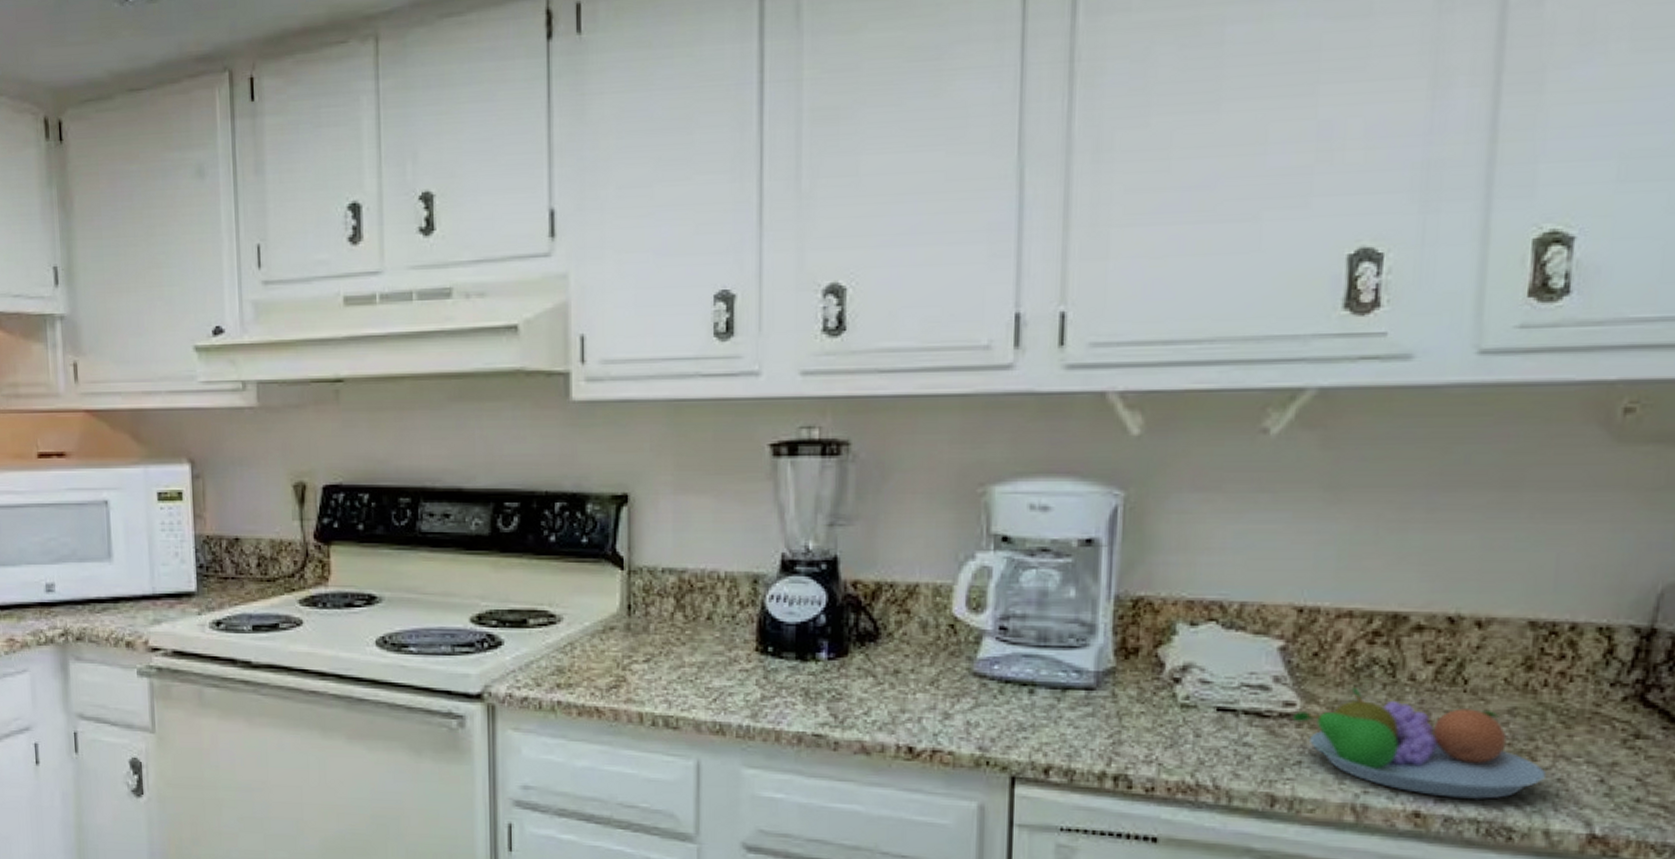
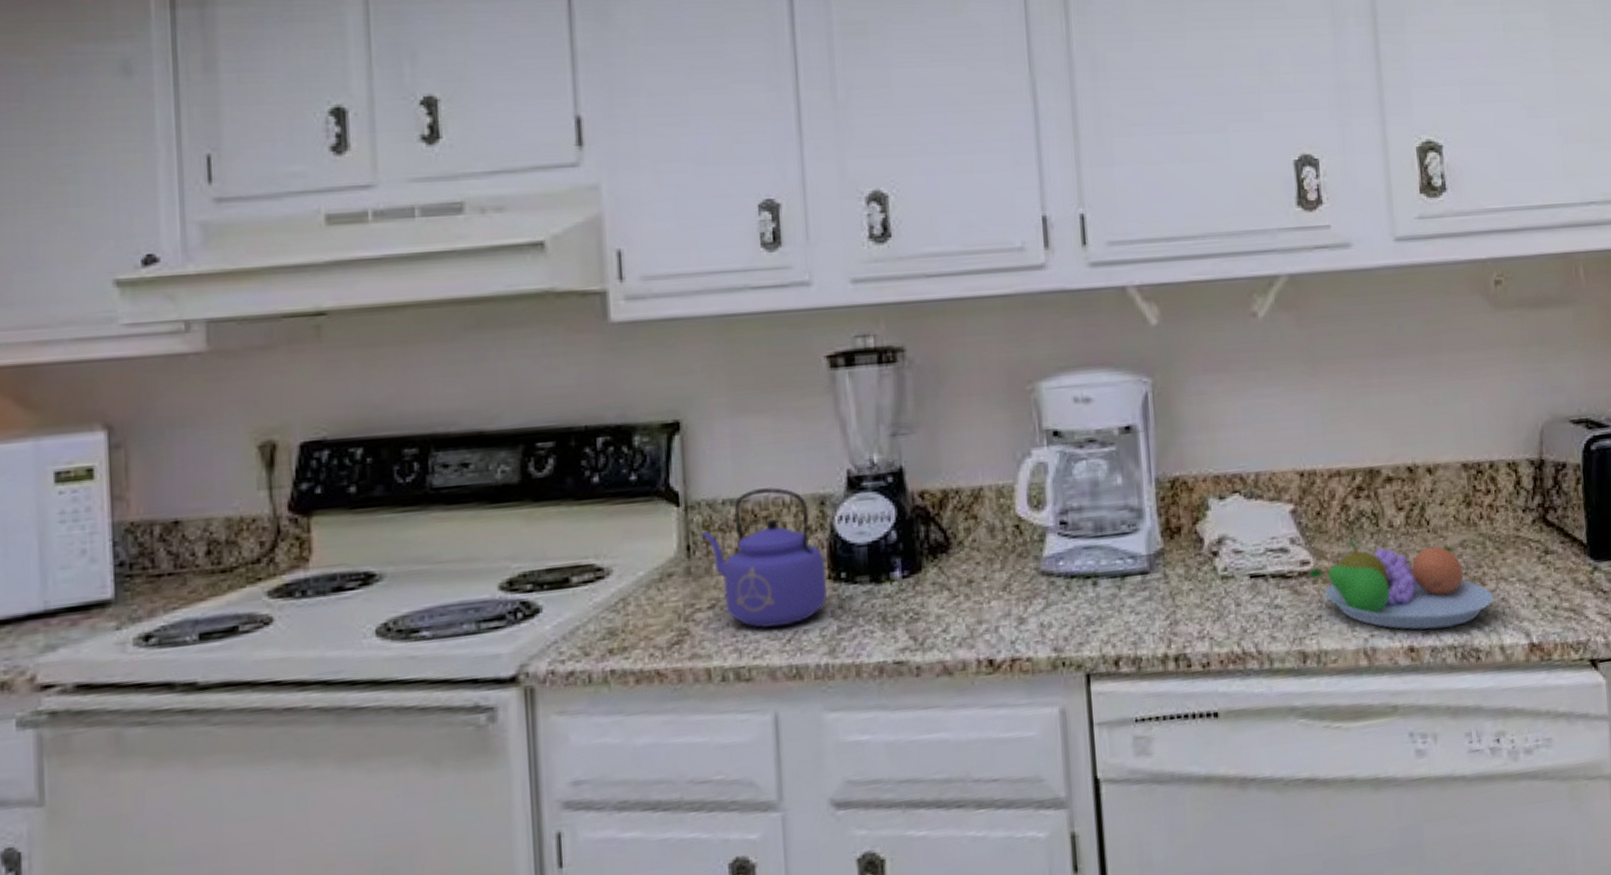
kettle: none [641,562,753,687] -> present [701,487,827,629]

